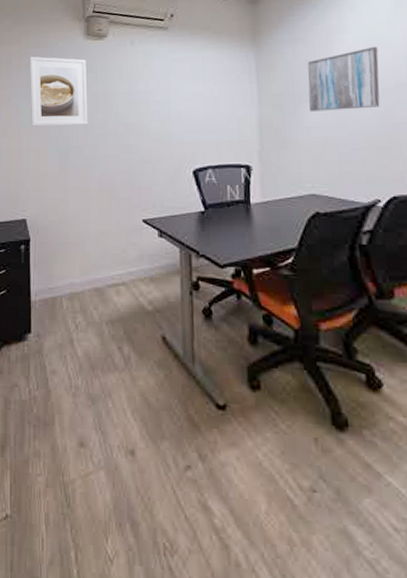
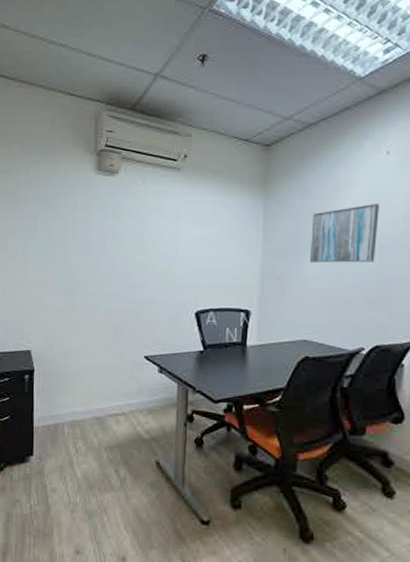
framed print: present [29,56,88,127] -> none [37,187,96,261]

